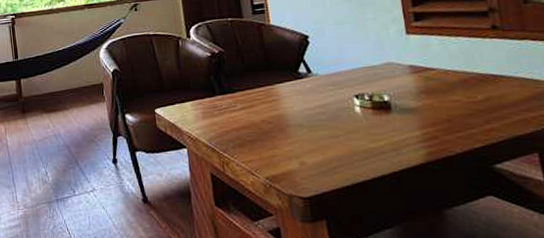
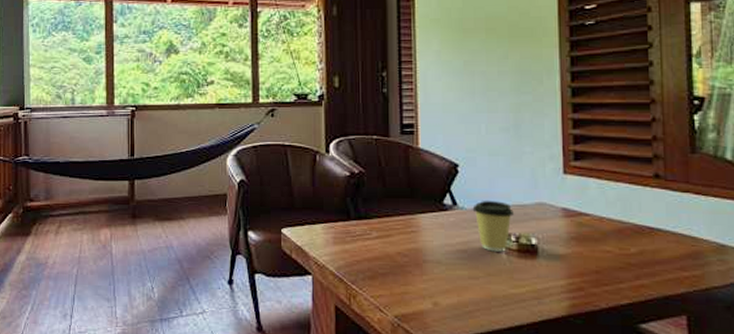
coffee cup: none [325,65,365,111] -> present [472,200,514,252]

